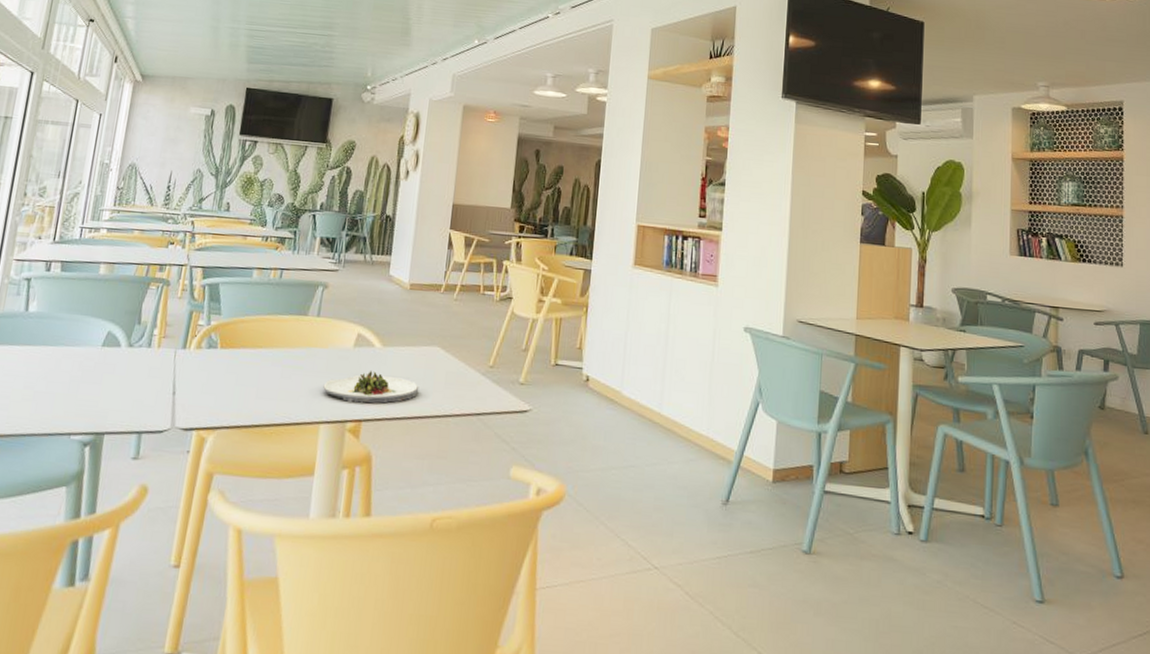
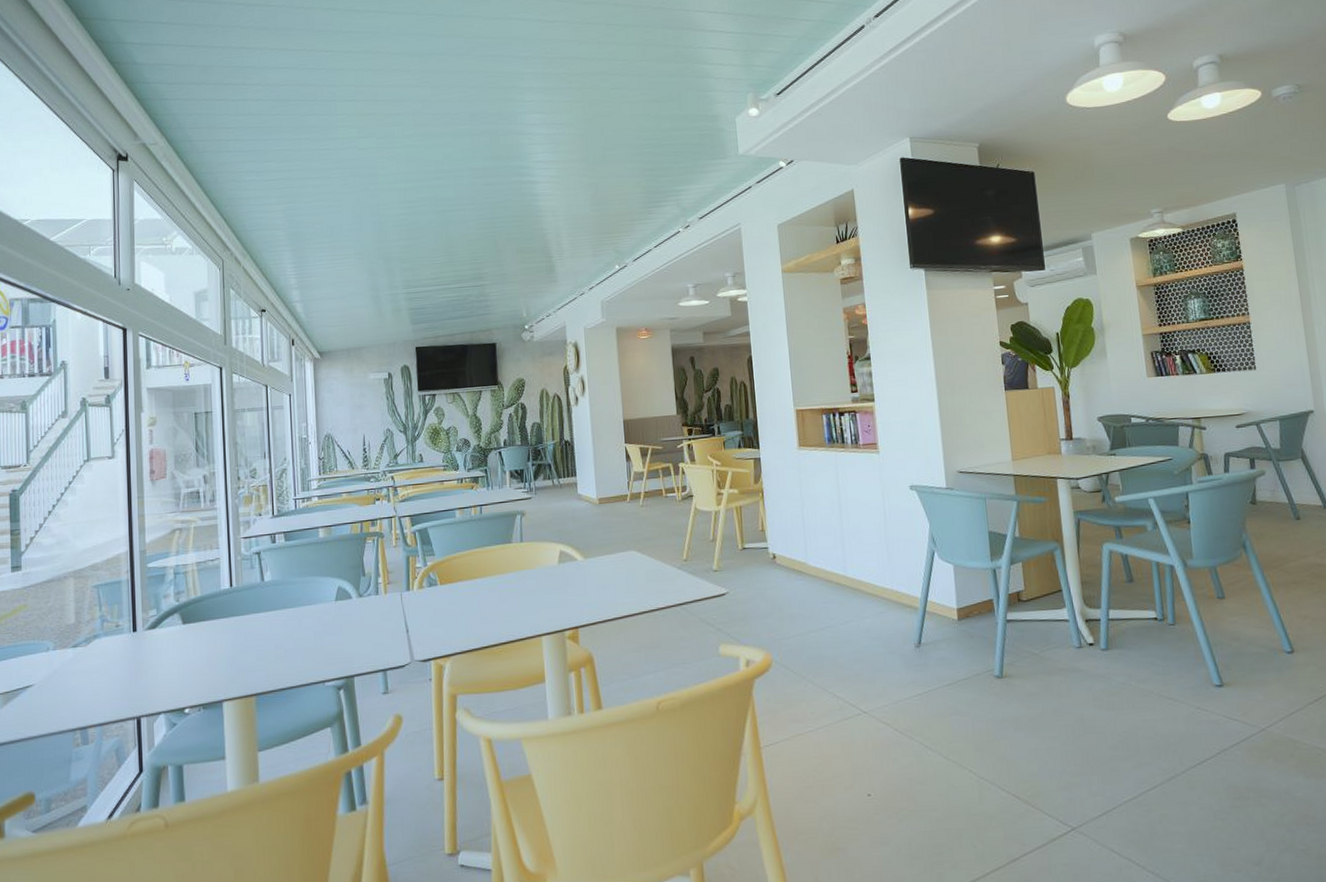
salad plate: present [323,370,419,404] -> none [538,581,624,613]

